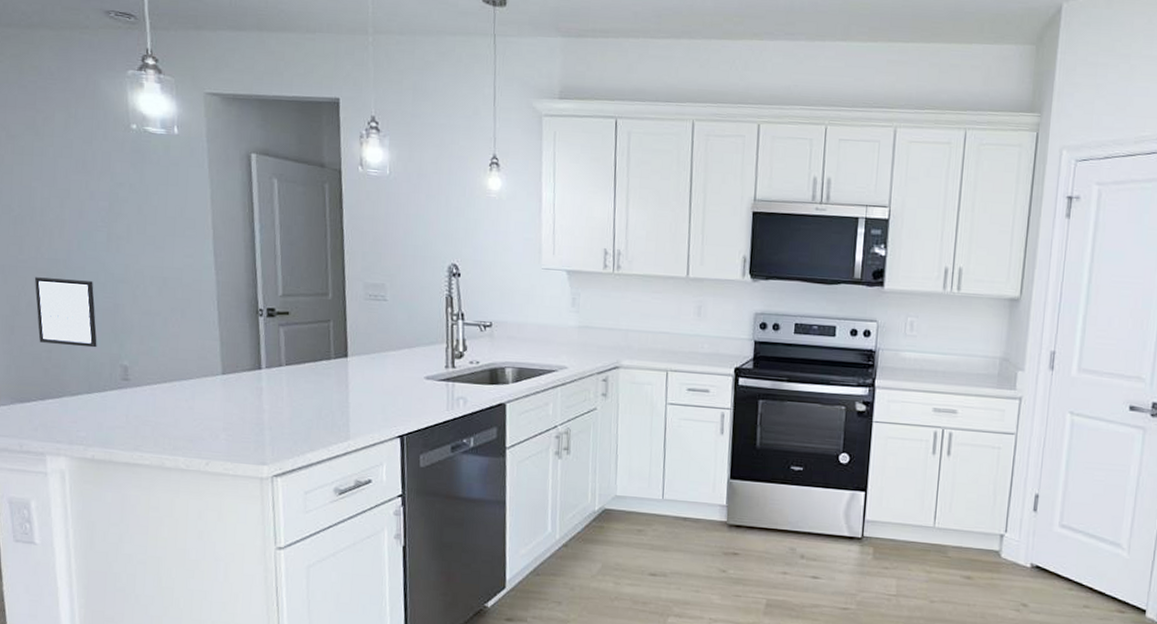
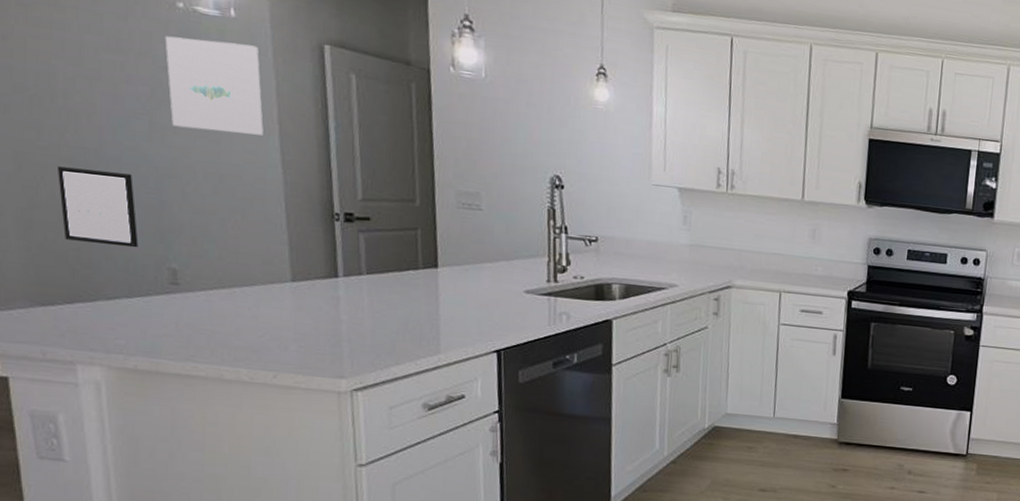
wall art: none [121,155,200,240] -> present [165,36,264,136]

